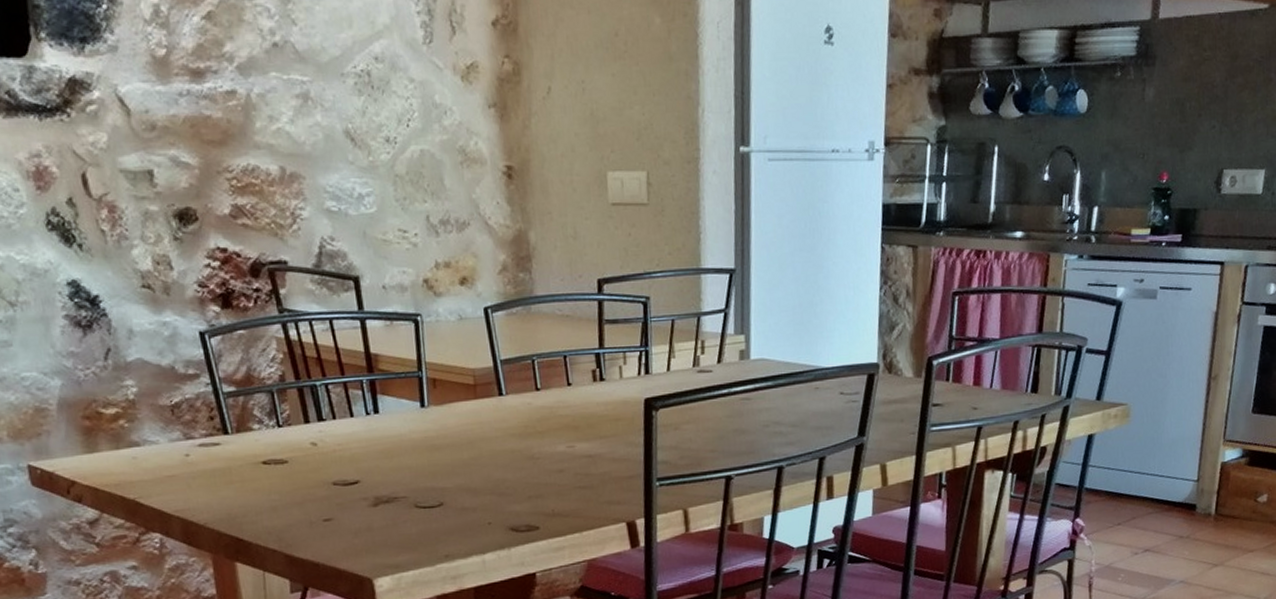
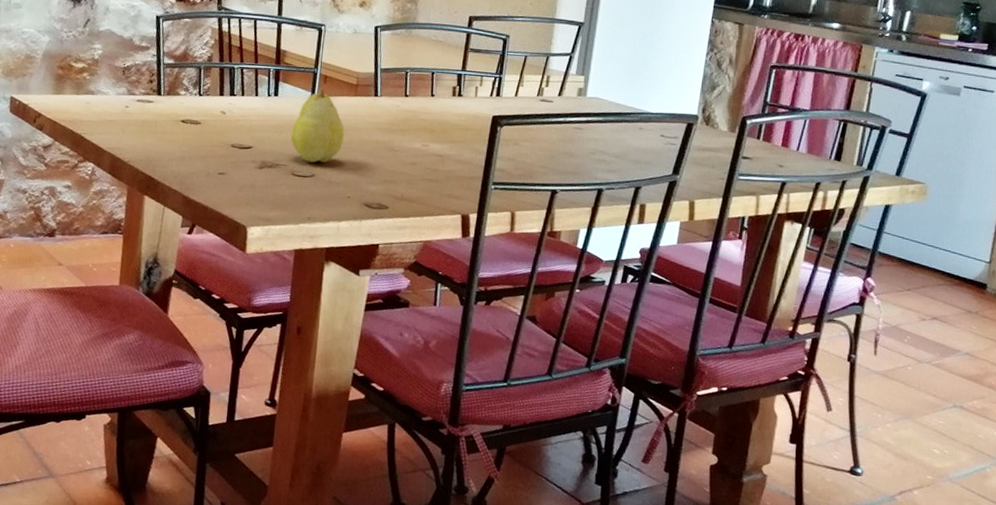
fruit: none [404,396,471,489] -> present [290,89,345,163]

